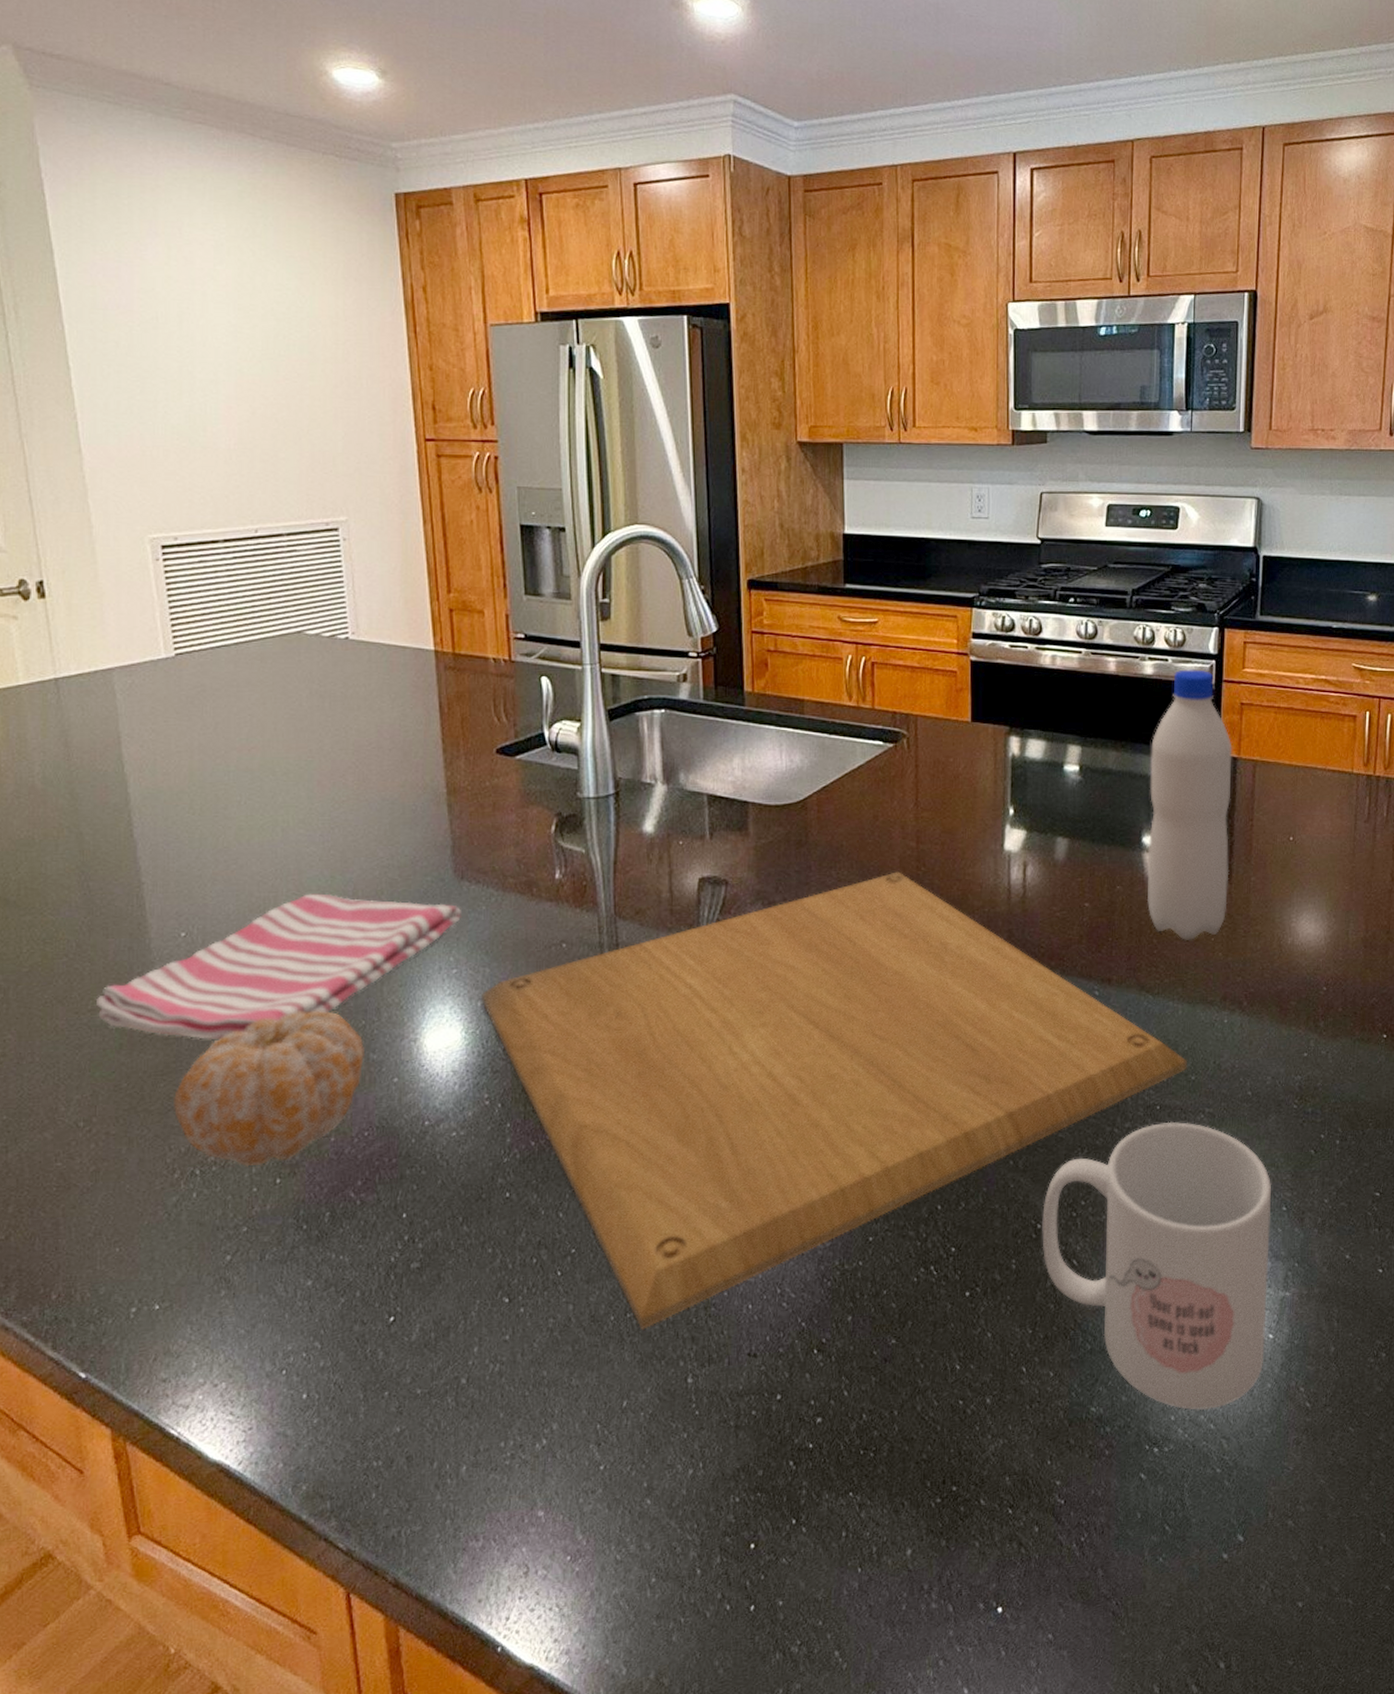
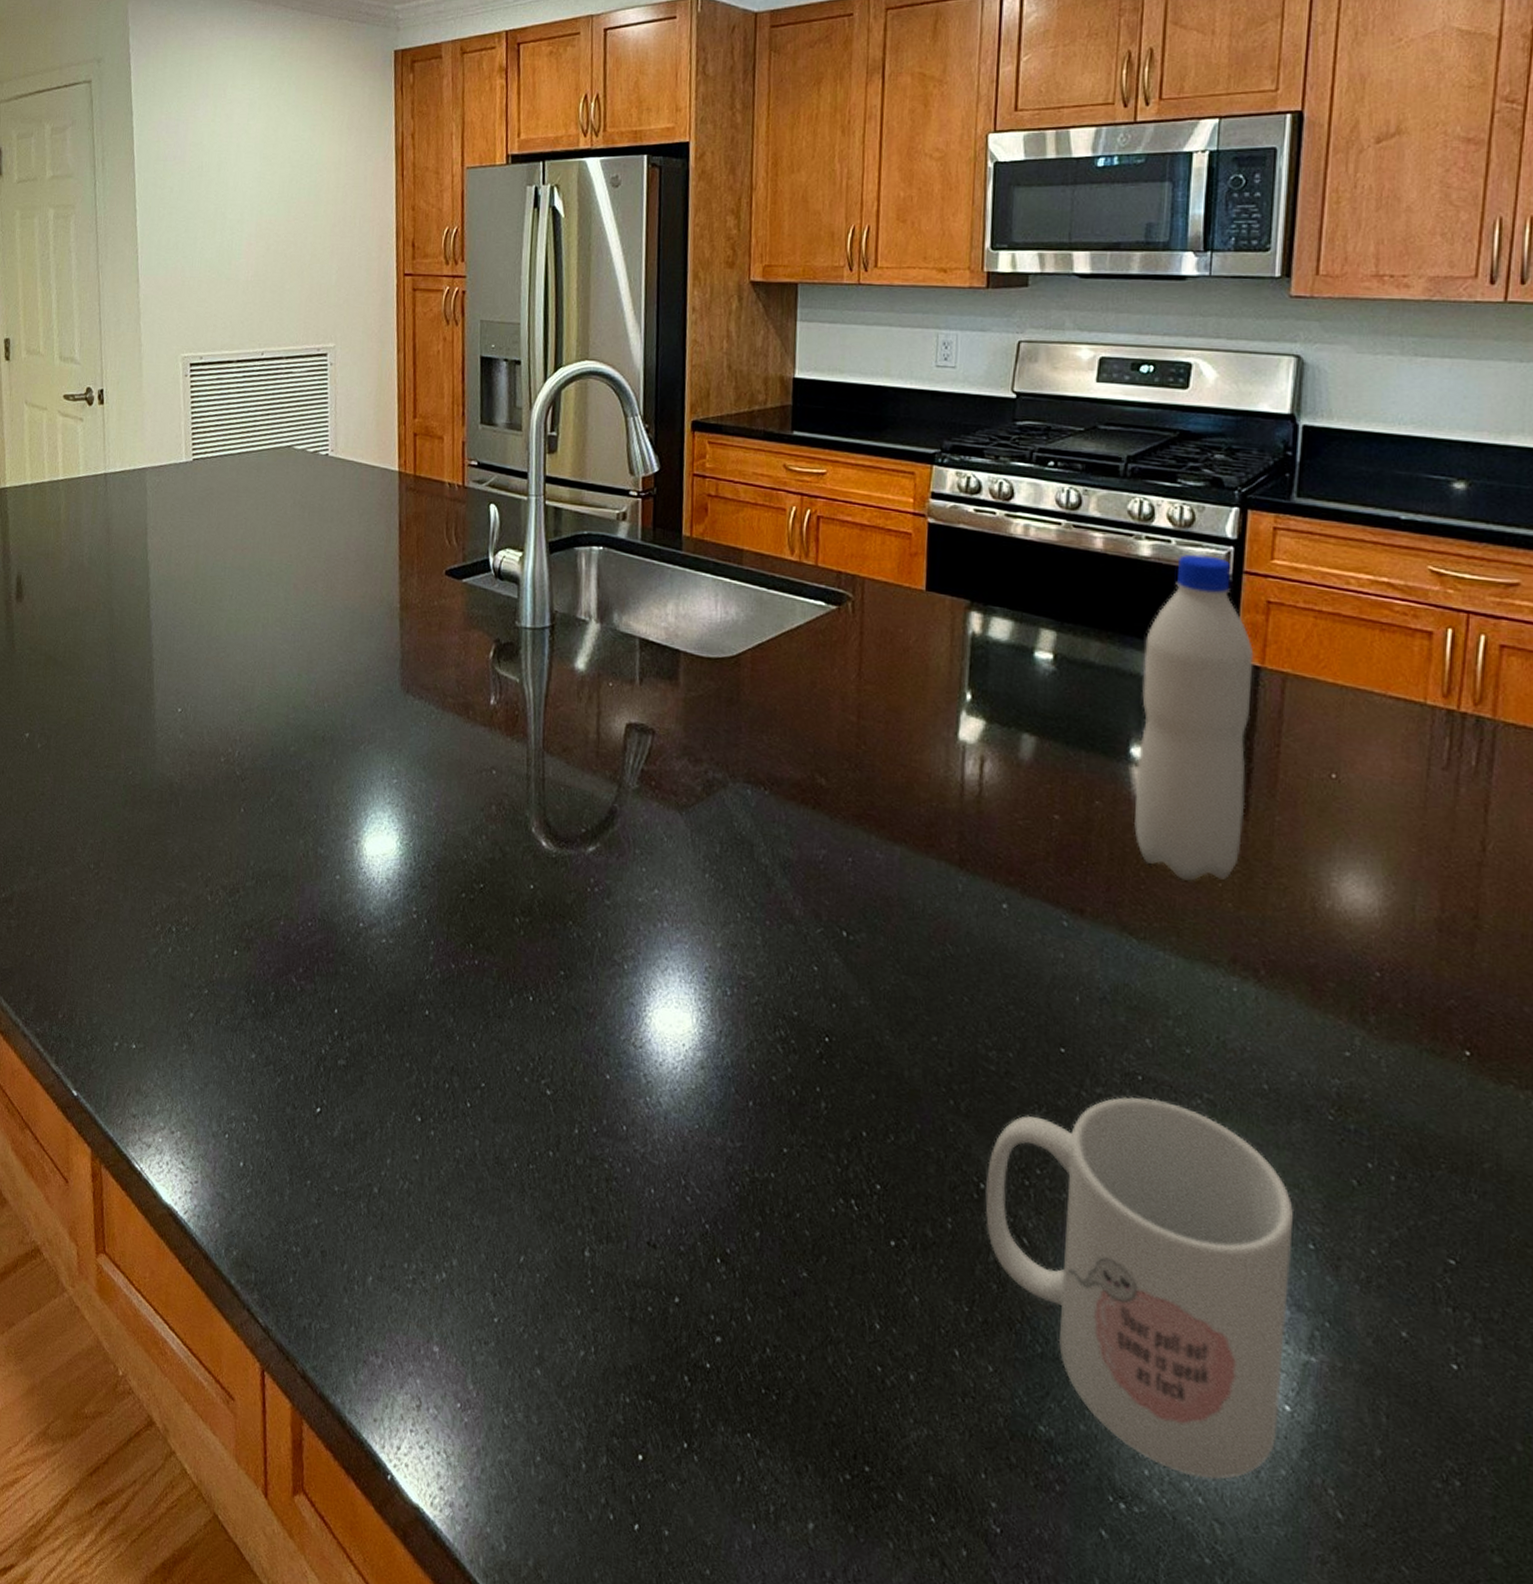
dish towel: present [95,893,462,1040] -> none [111,688,406,812]
fruit: present [174,1010,364,1167] -> none [160,795,314,934]
chopping board: present [481,871,1187,1330] -> none [416,746,1181,1186]

